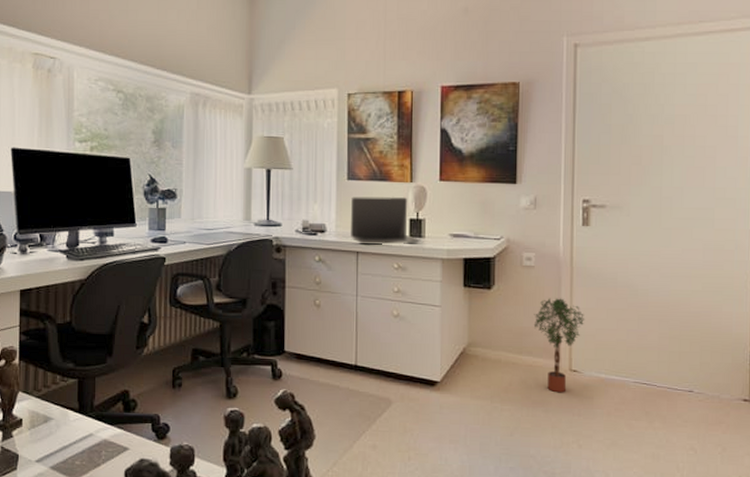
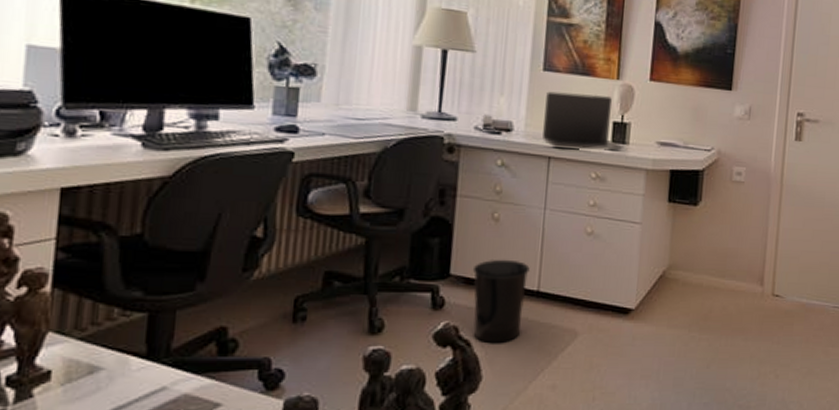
waste bin: none [302,338,348,409] -> present [472,259,530,344]
potted tree: present [533,298,585,393] -> none [739,217,791,320]

